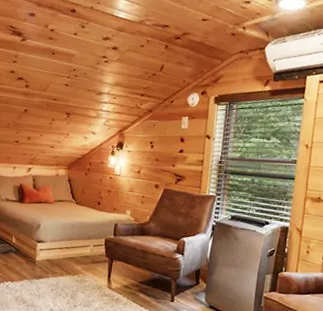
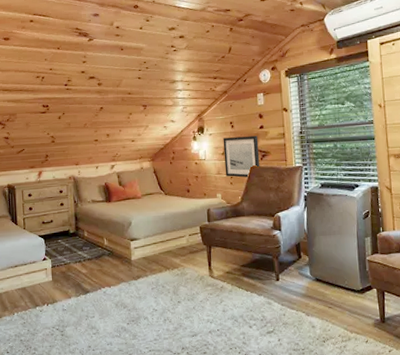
wall art: none [137,156,176,200] -> present [223,135,260,178]

